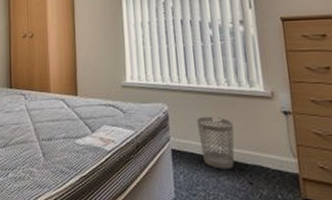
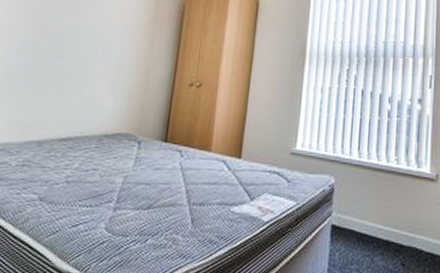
wastebasket: present [196,116,235,169] -> none [360,193,397,249]

